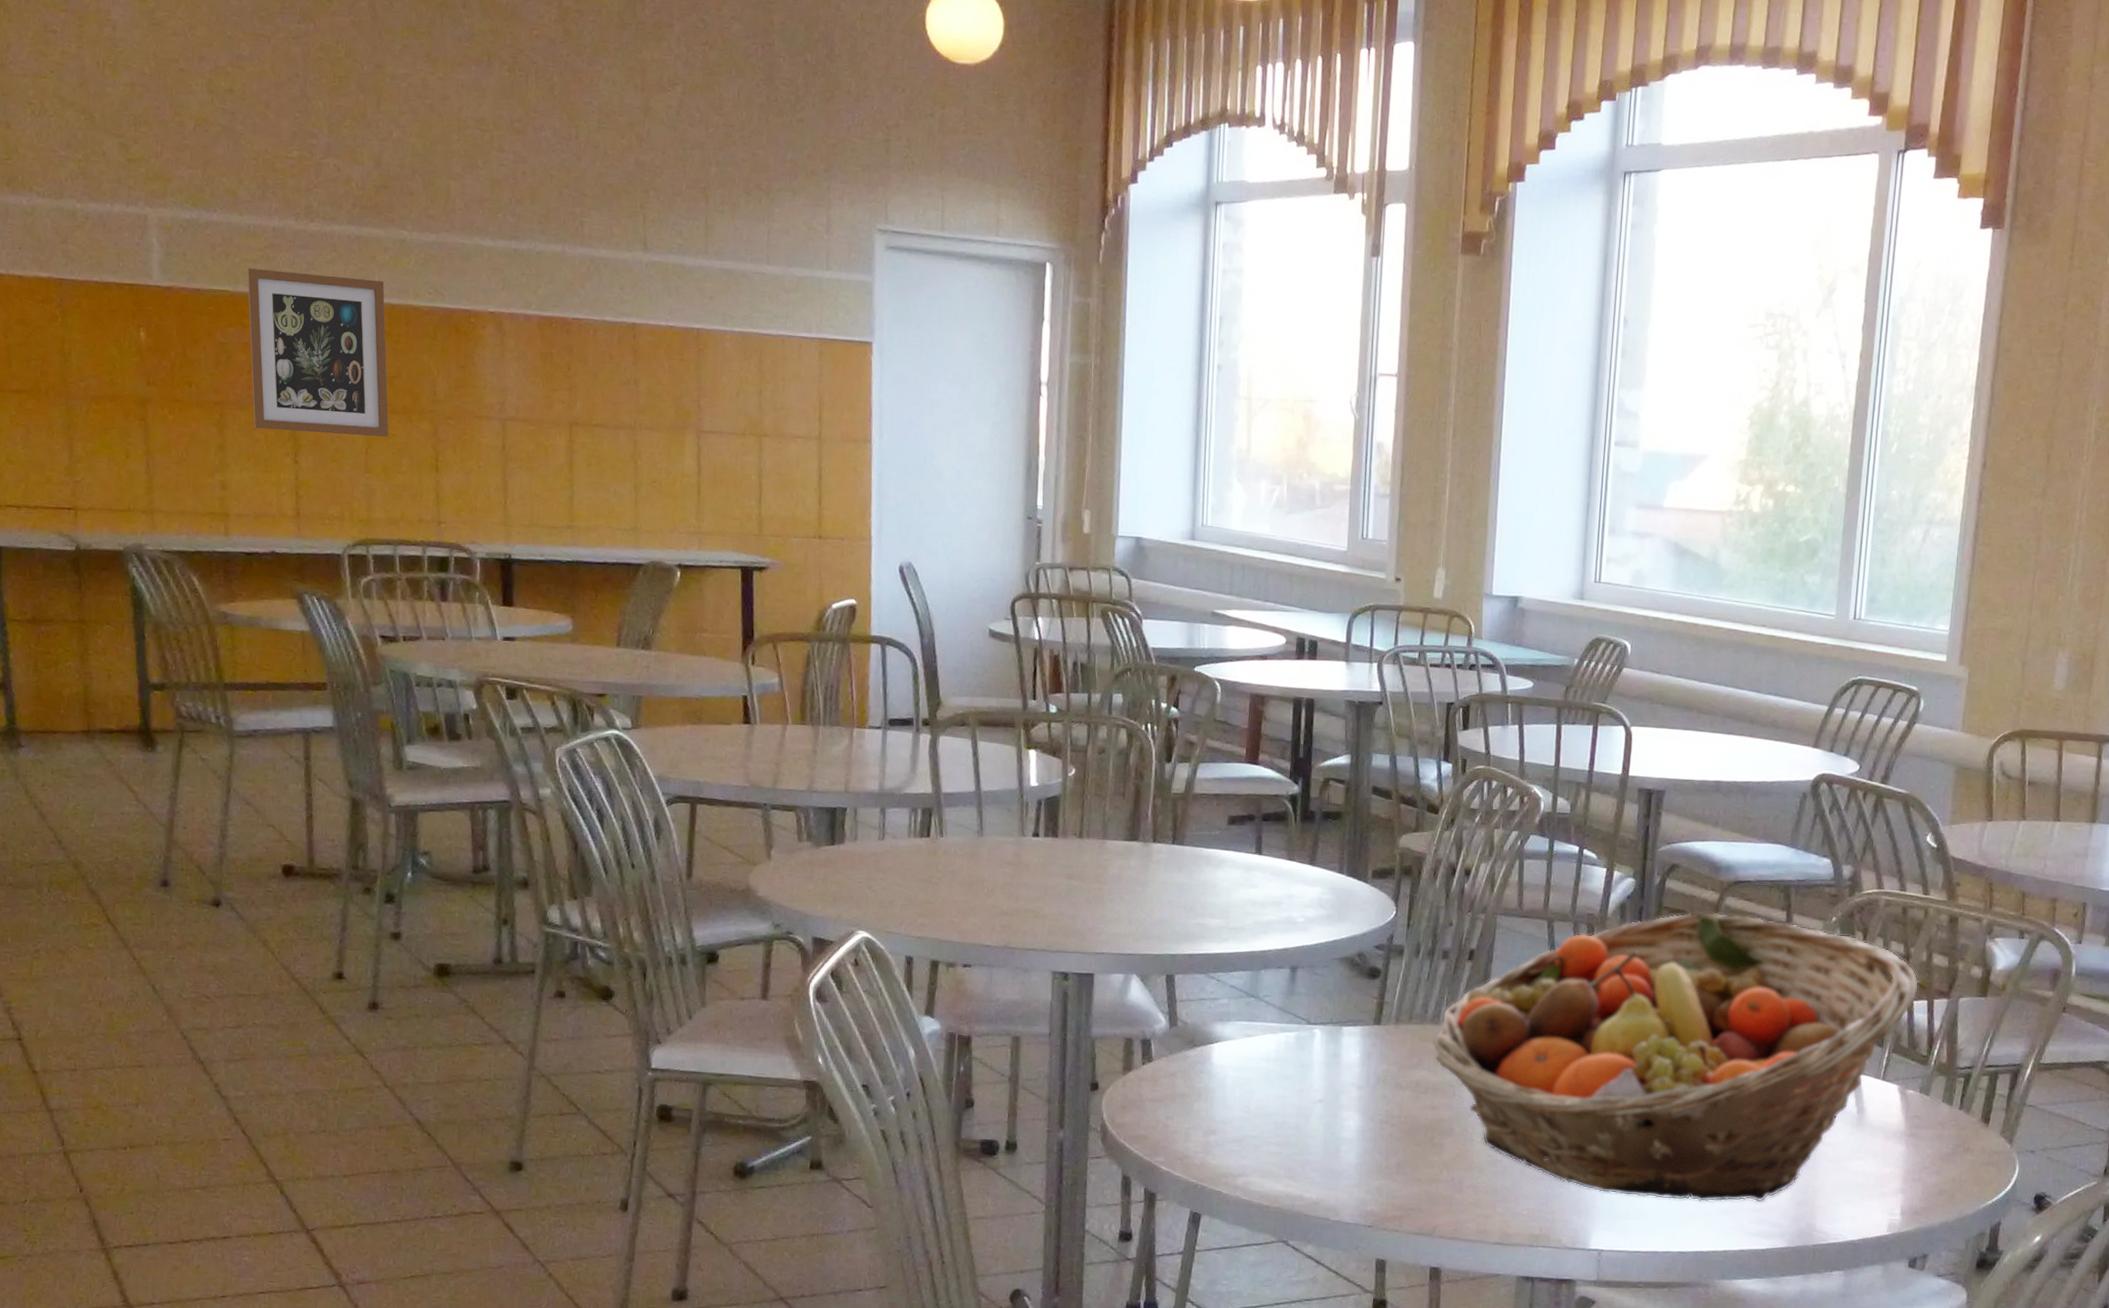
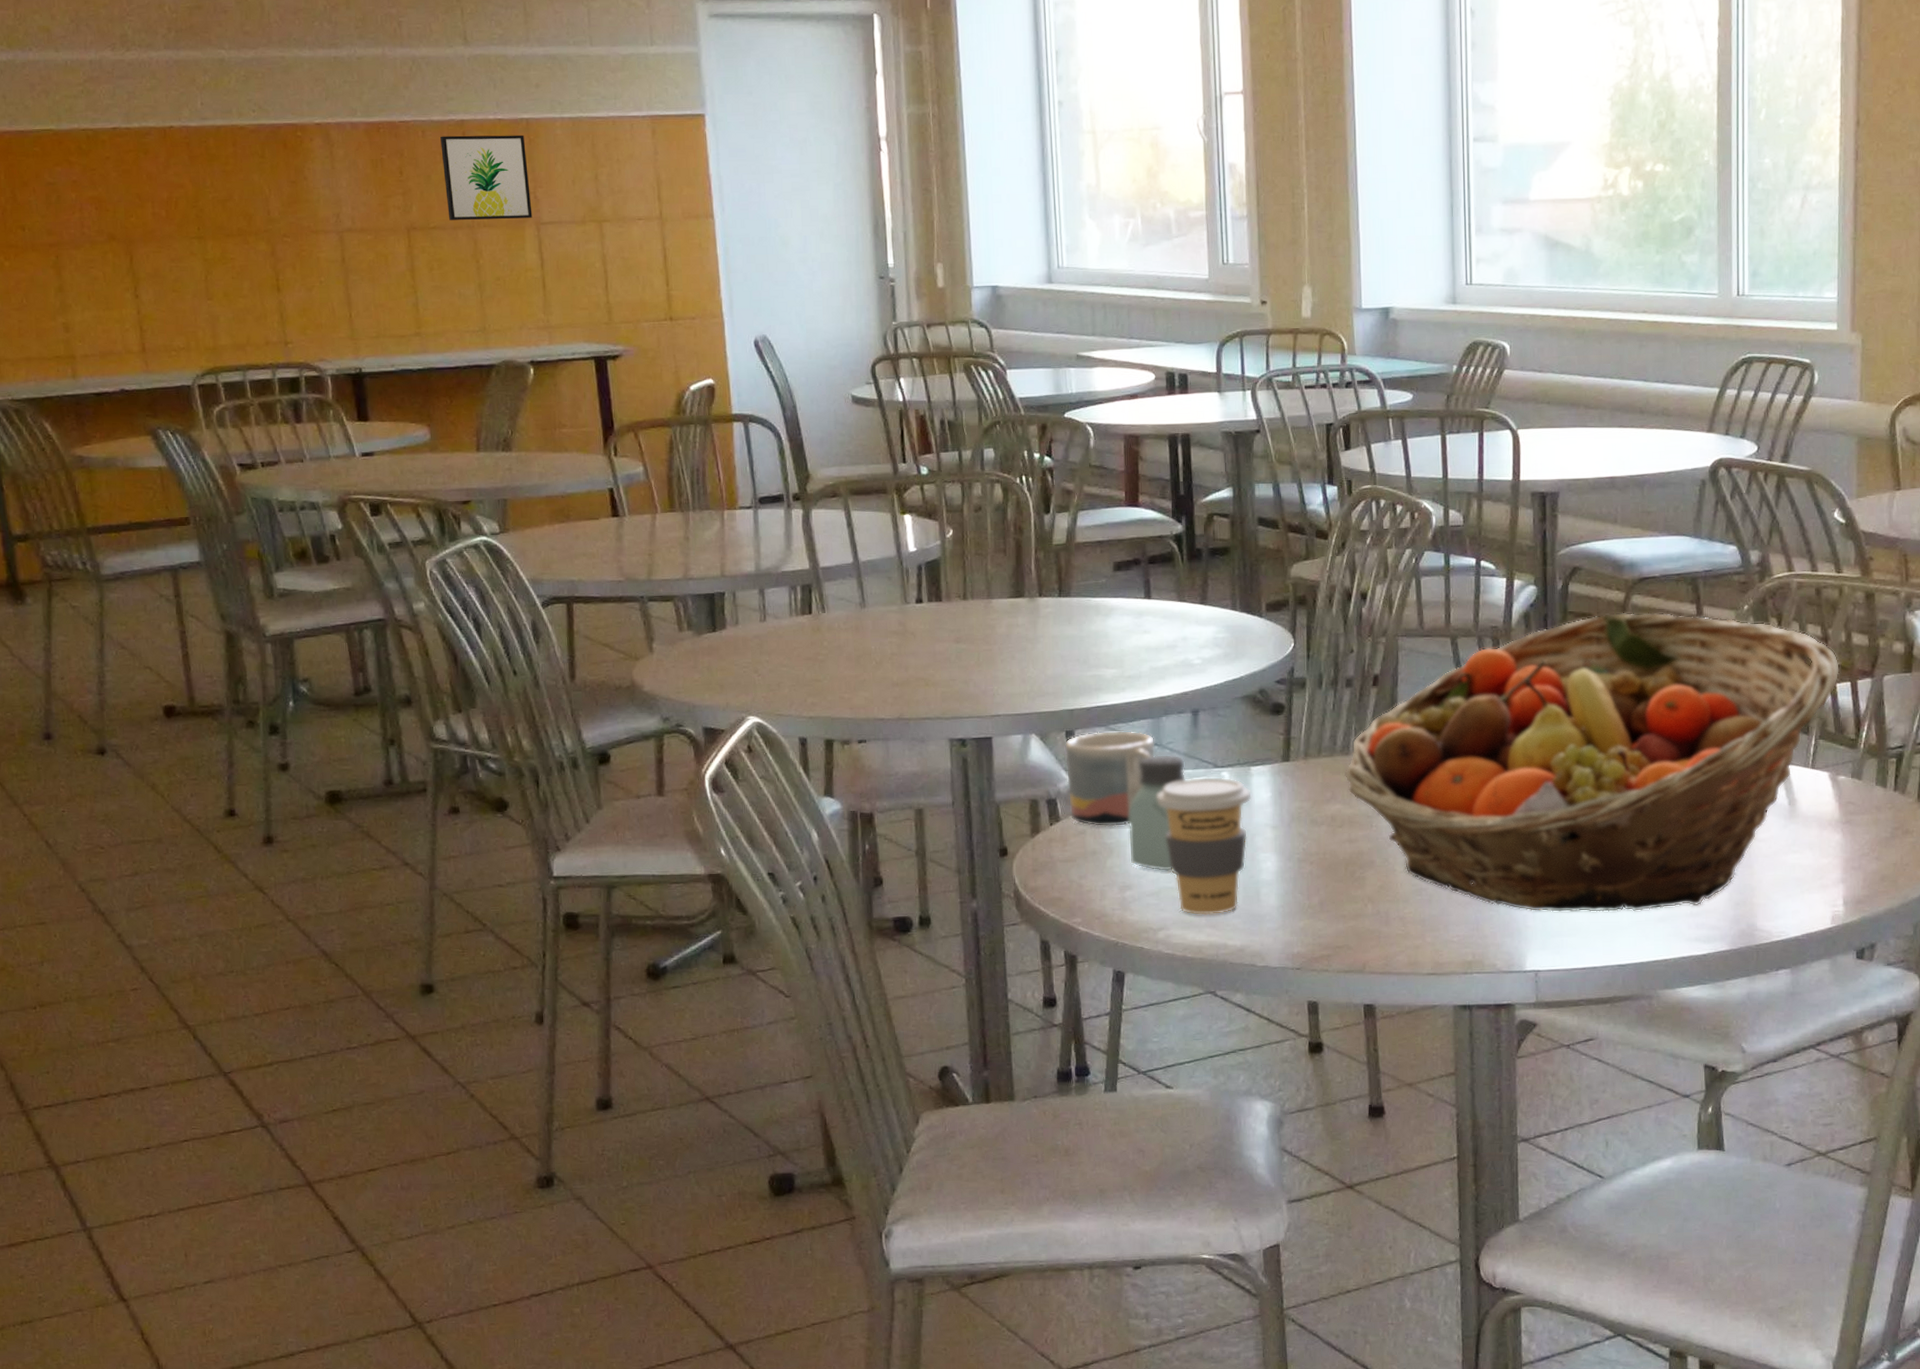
wall art: present [247,268,389,437] -> none [69,103,227,266]
wall art: none [610,336,695,425] -> present [440,134,533,220]
mug: none [1162,978,1252,1073] -> present [1064,730,1156,827]
saltshaker: none [1216,1005,1279,1121] -> present [1128,754,1186,872]
coffee cup: none [1248,1031,1341,1167] -> present [1157,776,1252,916]

